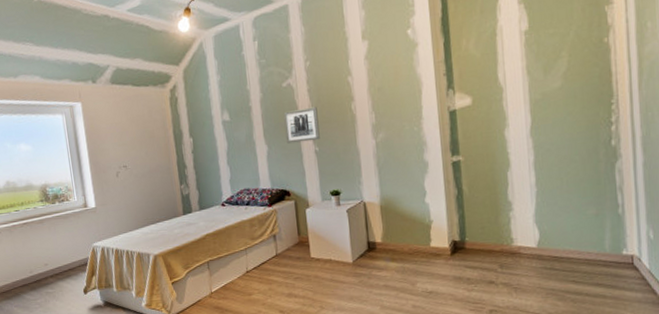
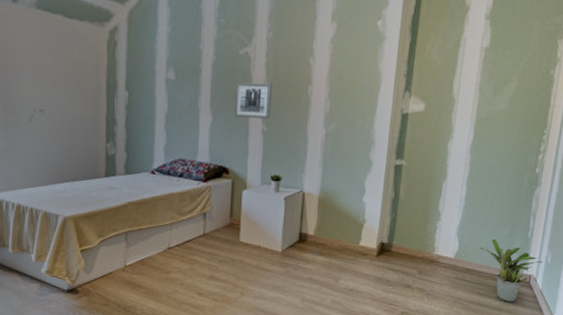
potted plant: none [564,221,644,288] -> present [480,238,543,302]

